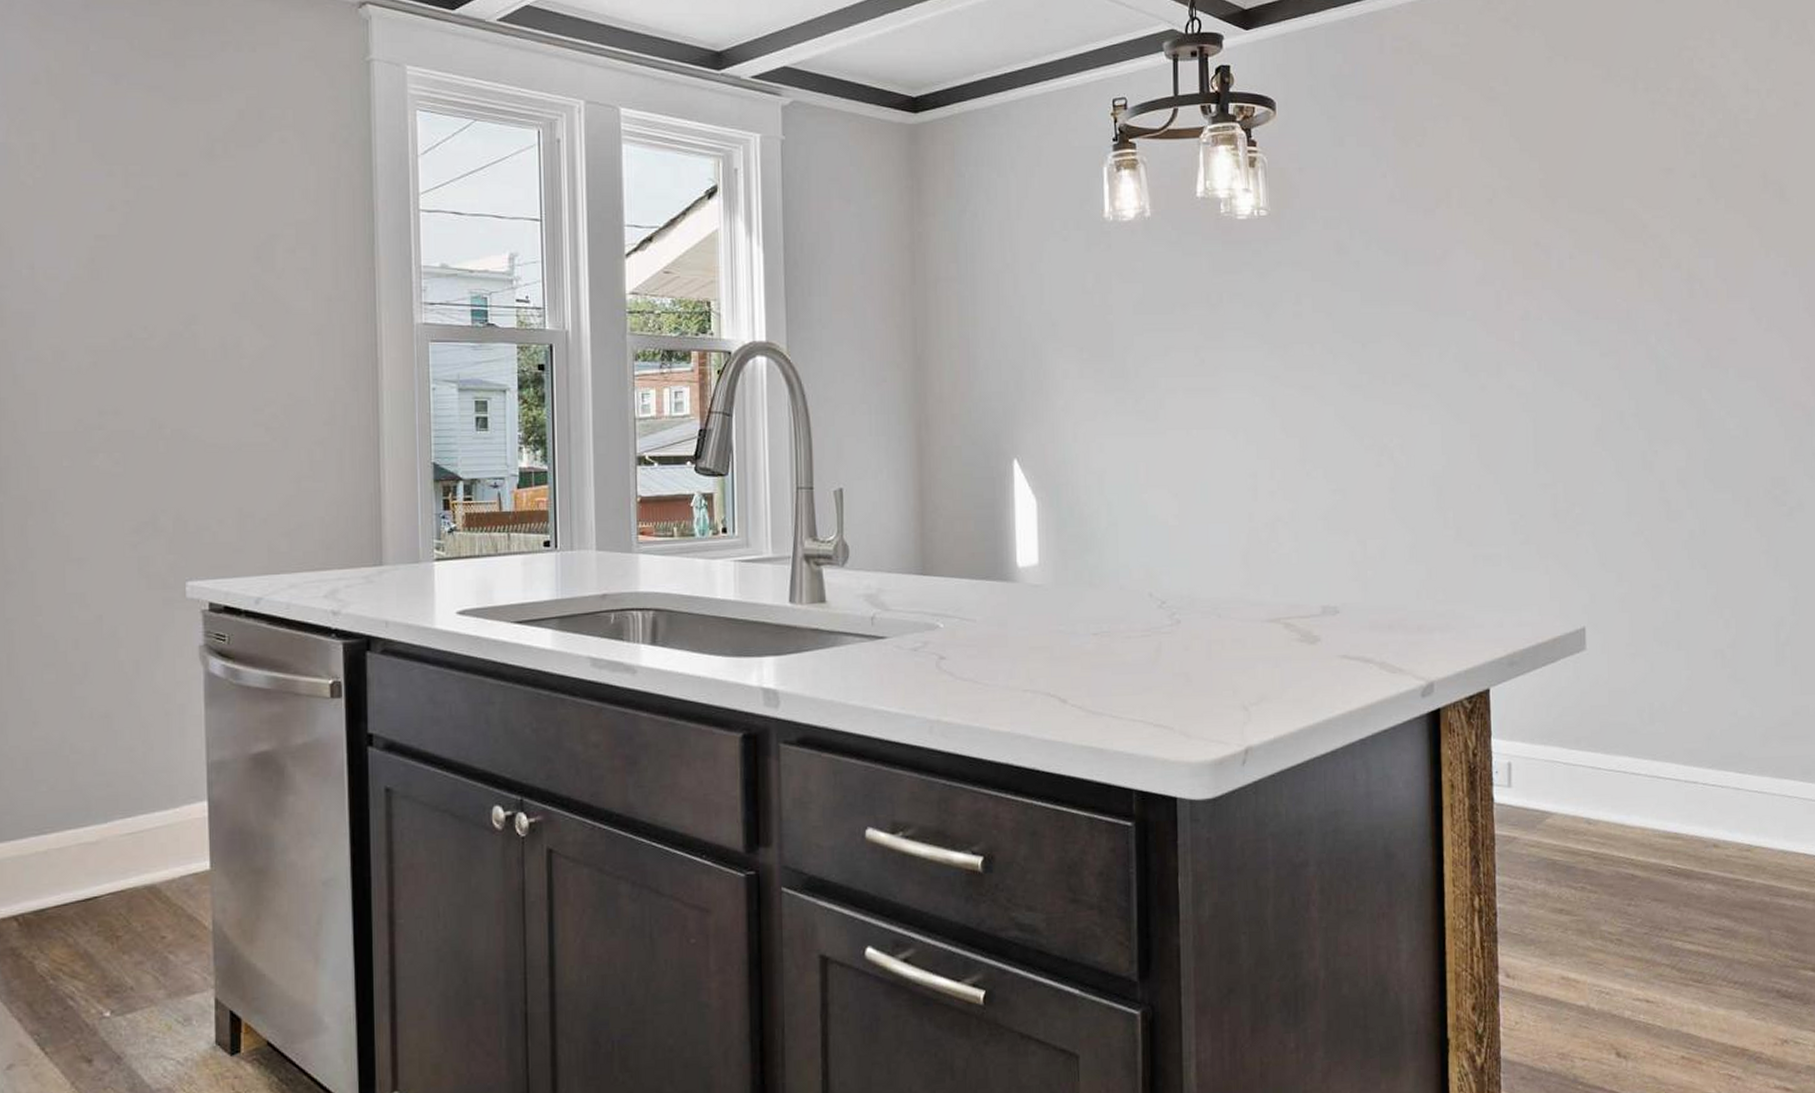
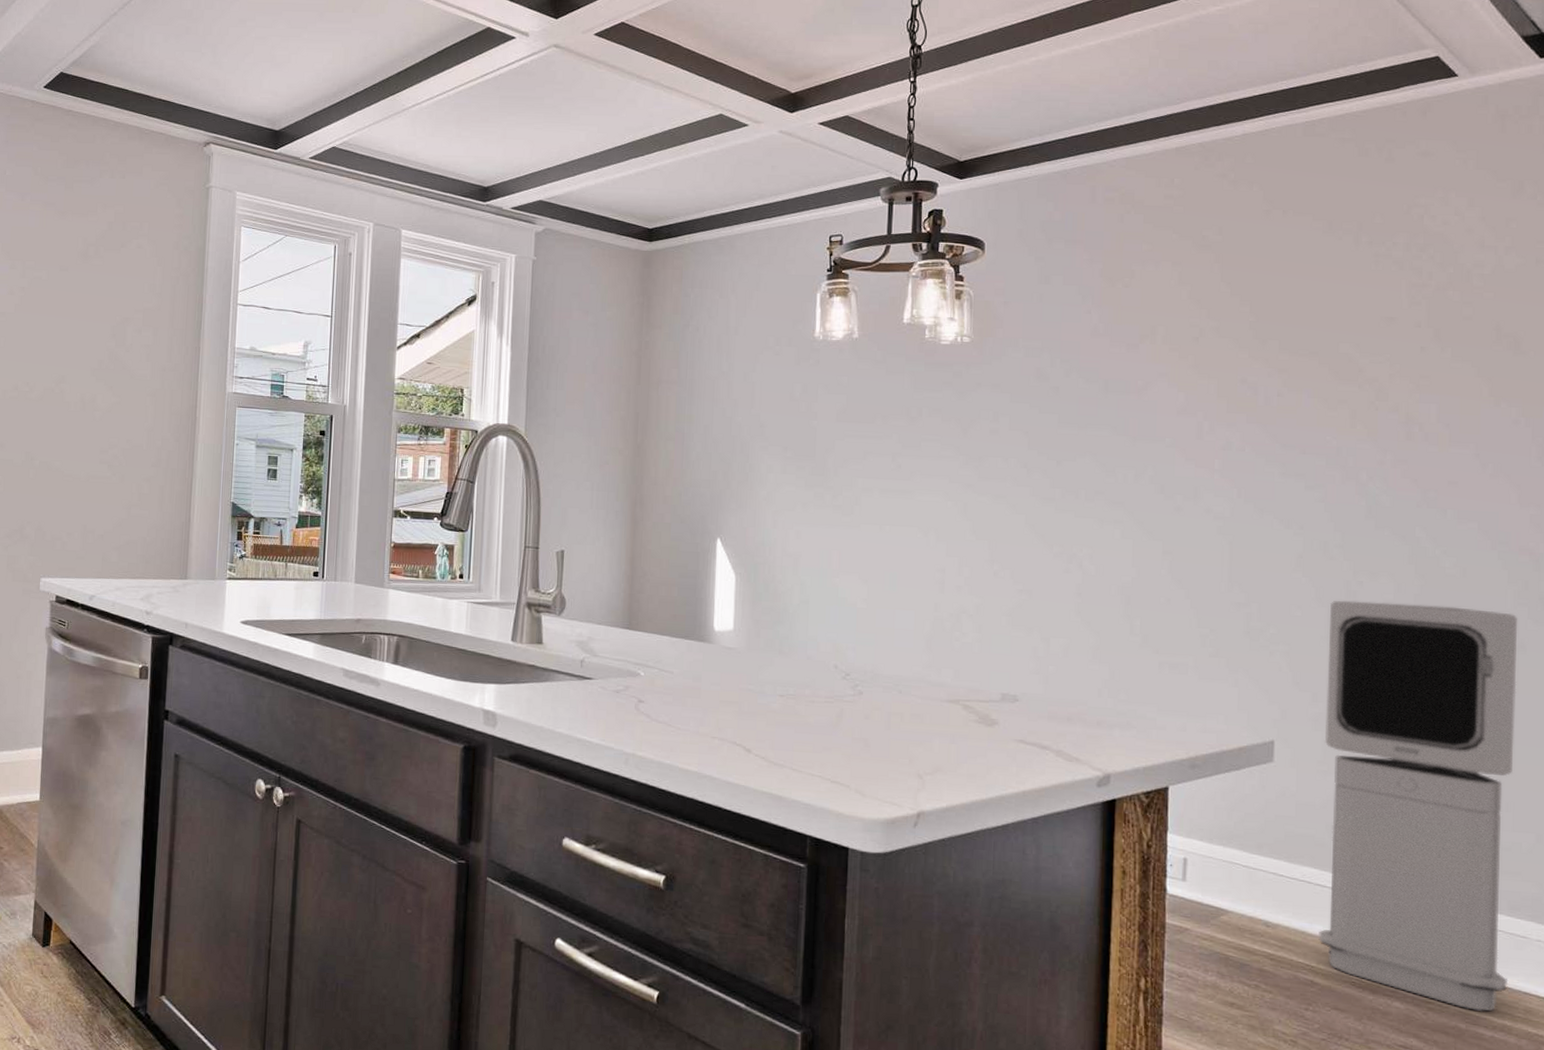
air purifier: none [1629,469,1804,882] -> present [1318,600,1518,1012]

